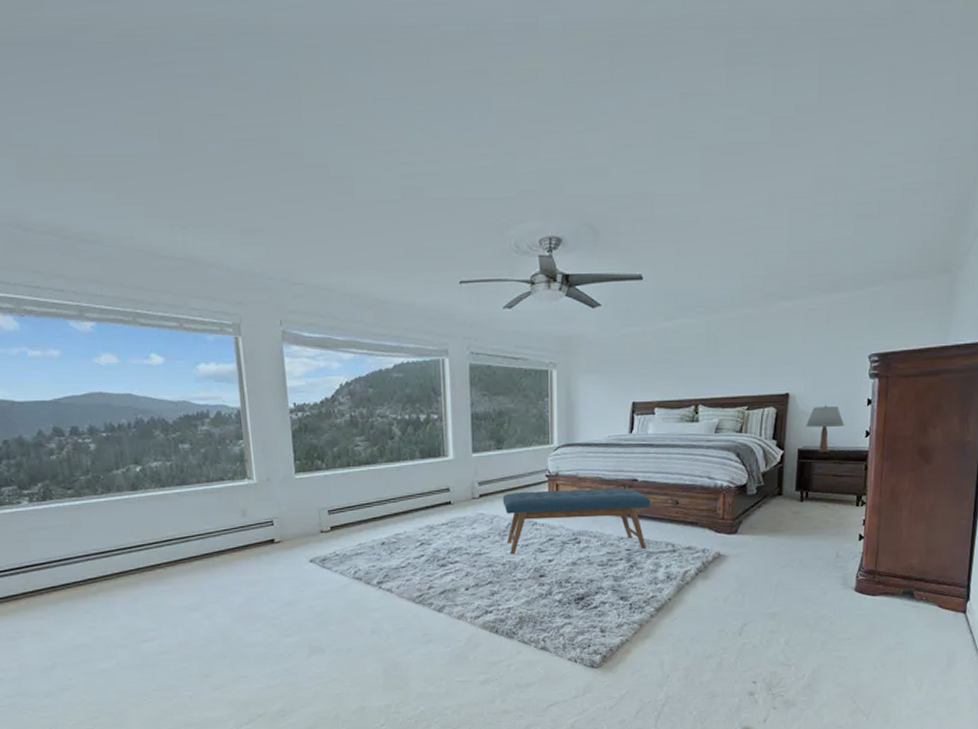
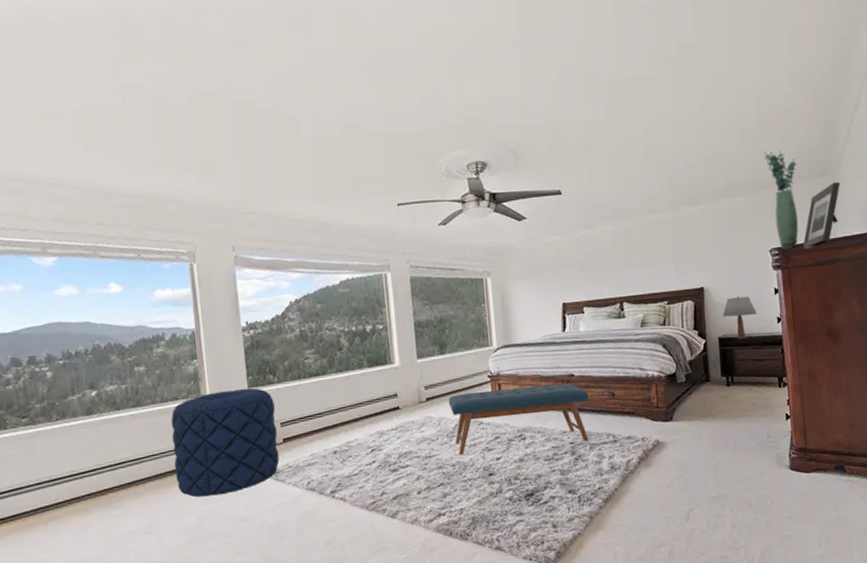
pouf: none [216,472,327,579] -> present [171,388,280,497]
vase: none [879,239,915,357] -> present [764,150,799,251]
picture frame: none [907,280,963,356] -> present [803,181,841,249]

